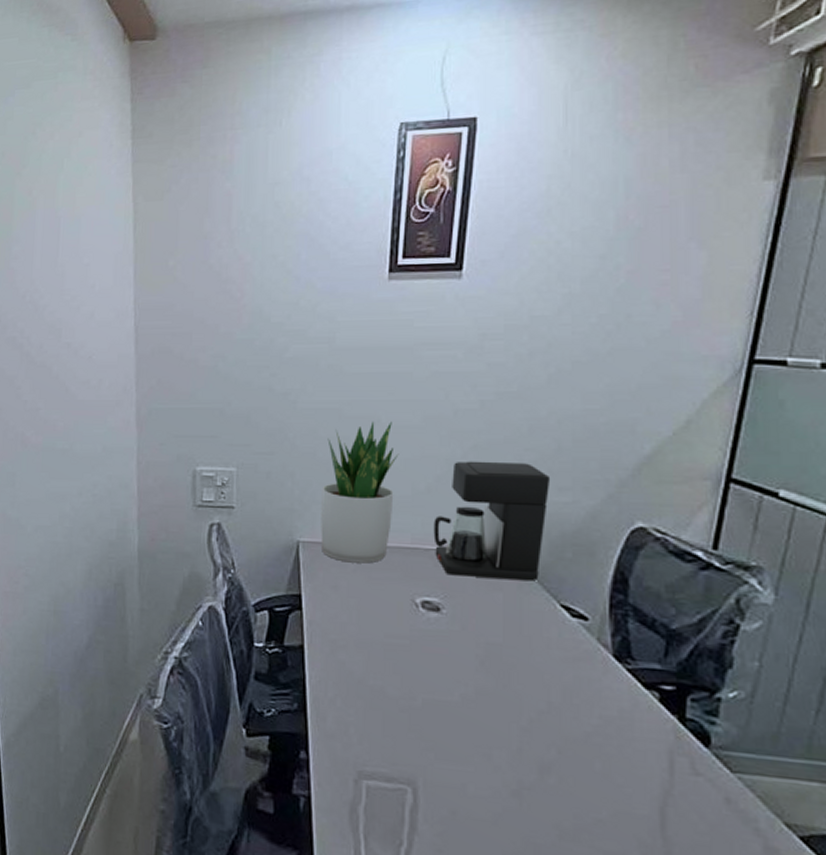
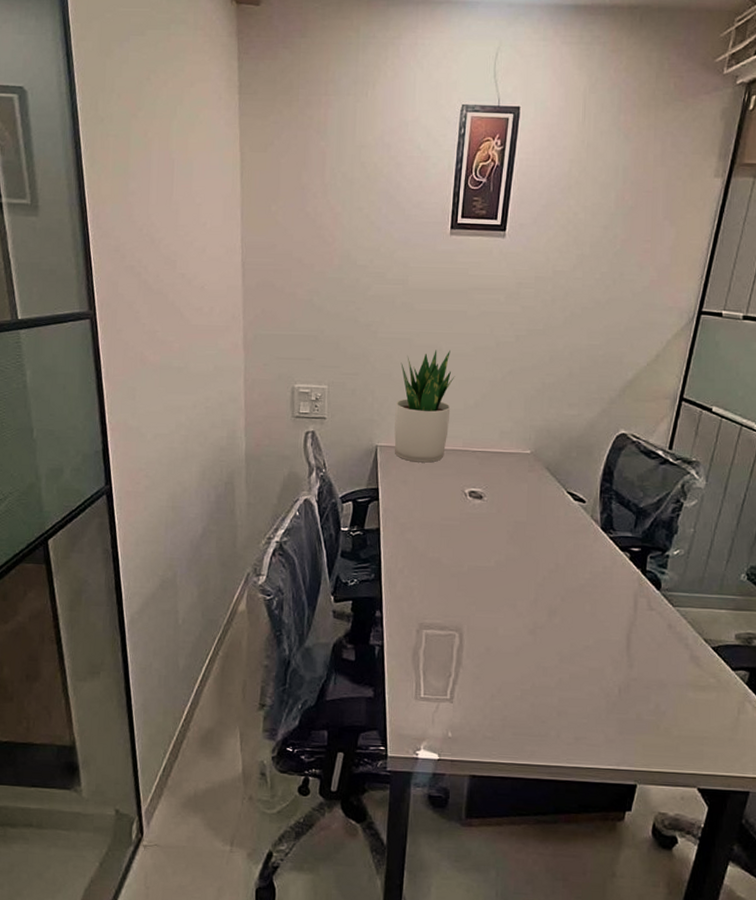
coffee maker: present [433,461,551,581] -> none [479,382,564,475]

